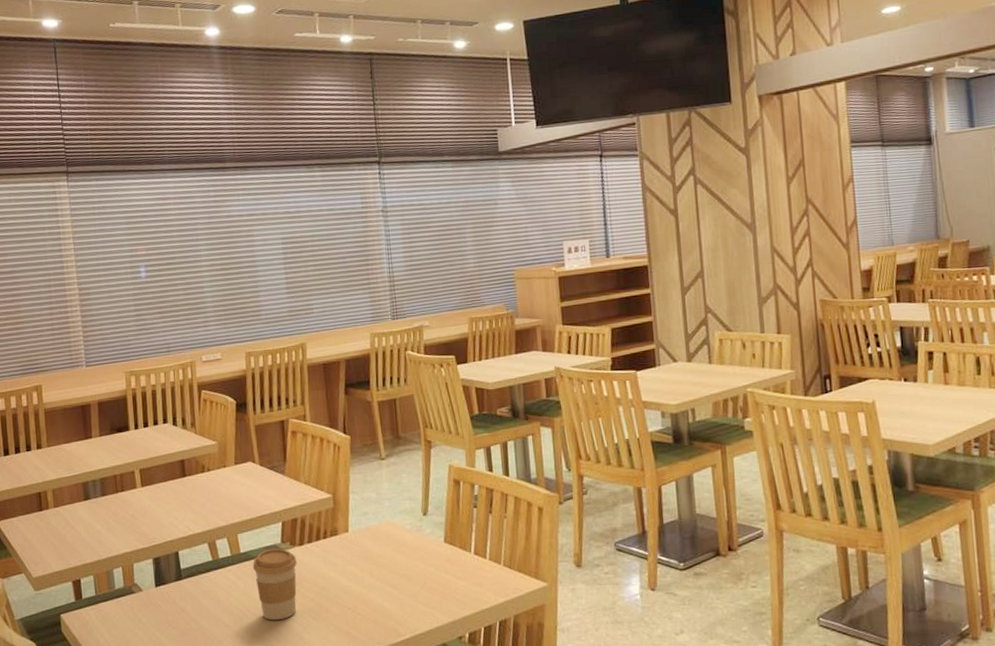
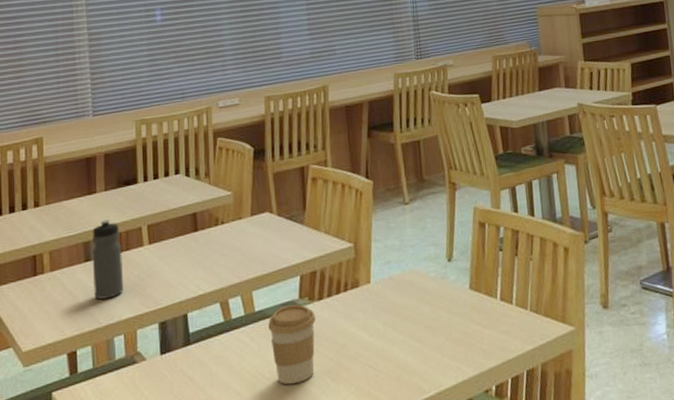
water bottle: none [90,463,121,535] -> present [92,219,124,300]

